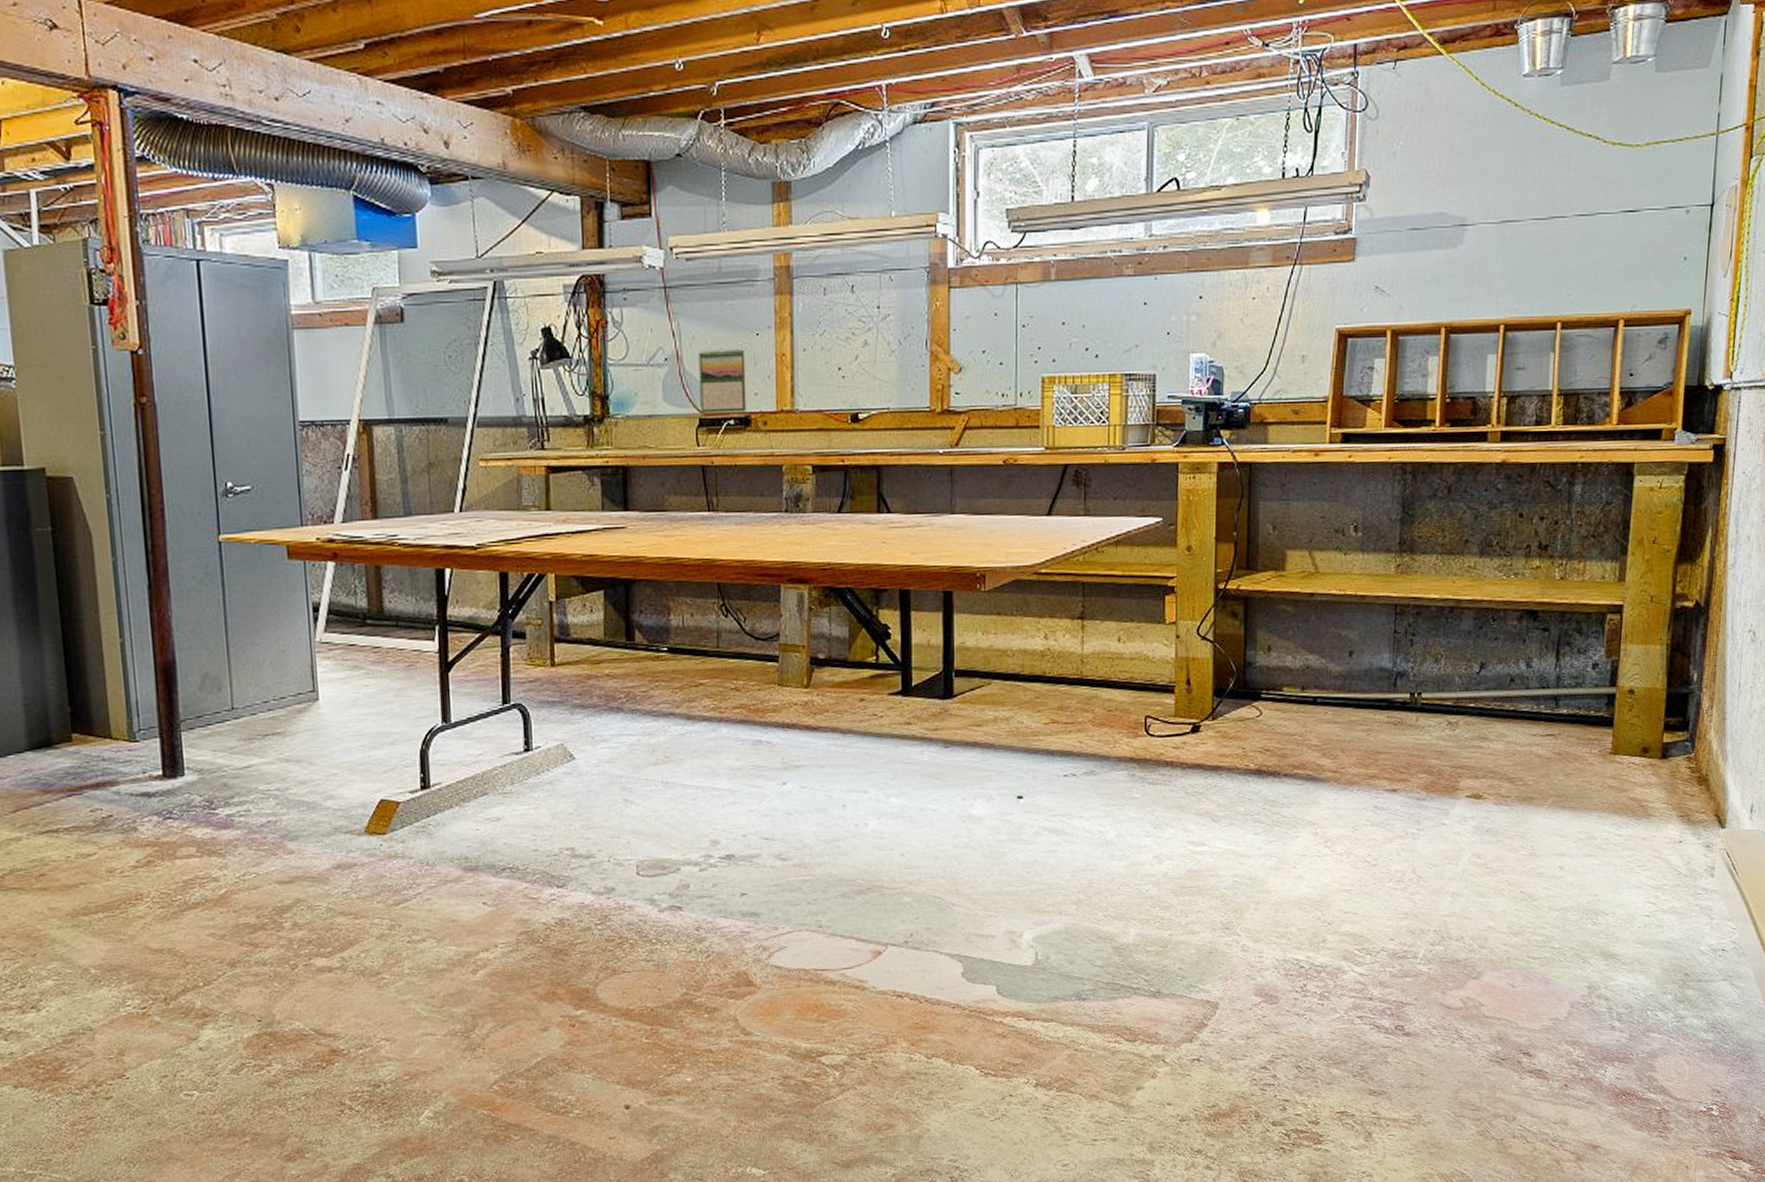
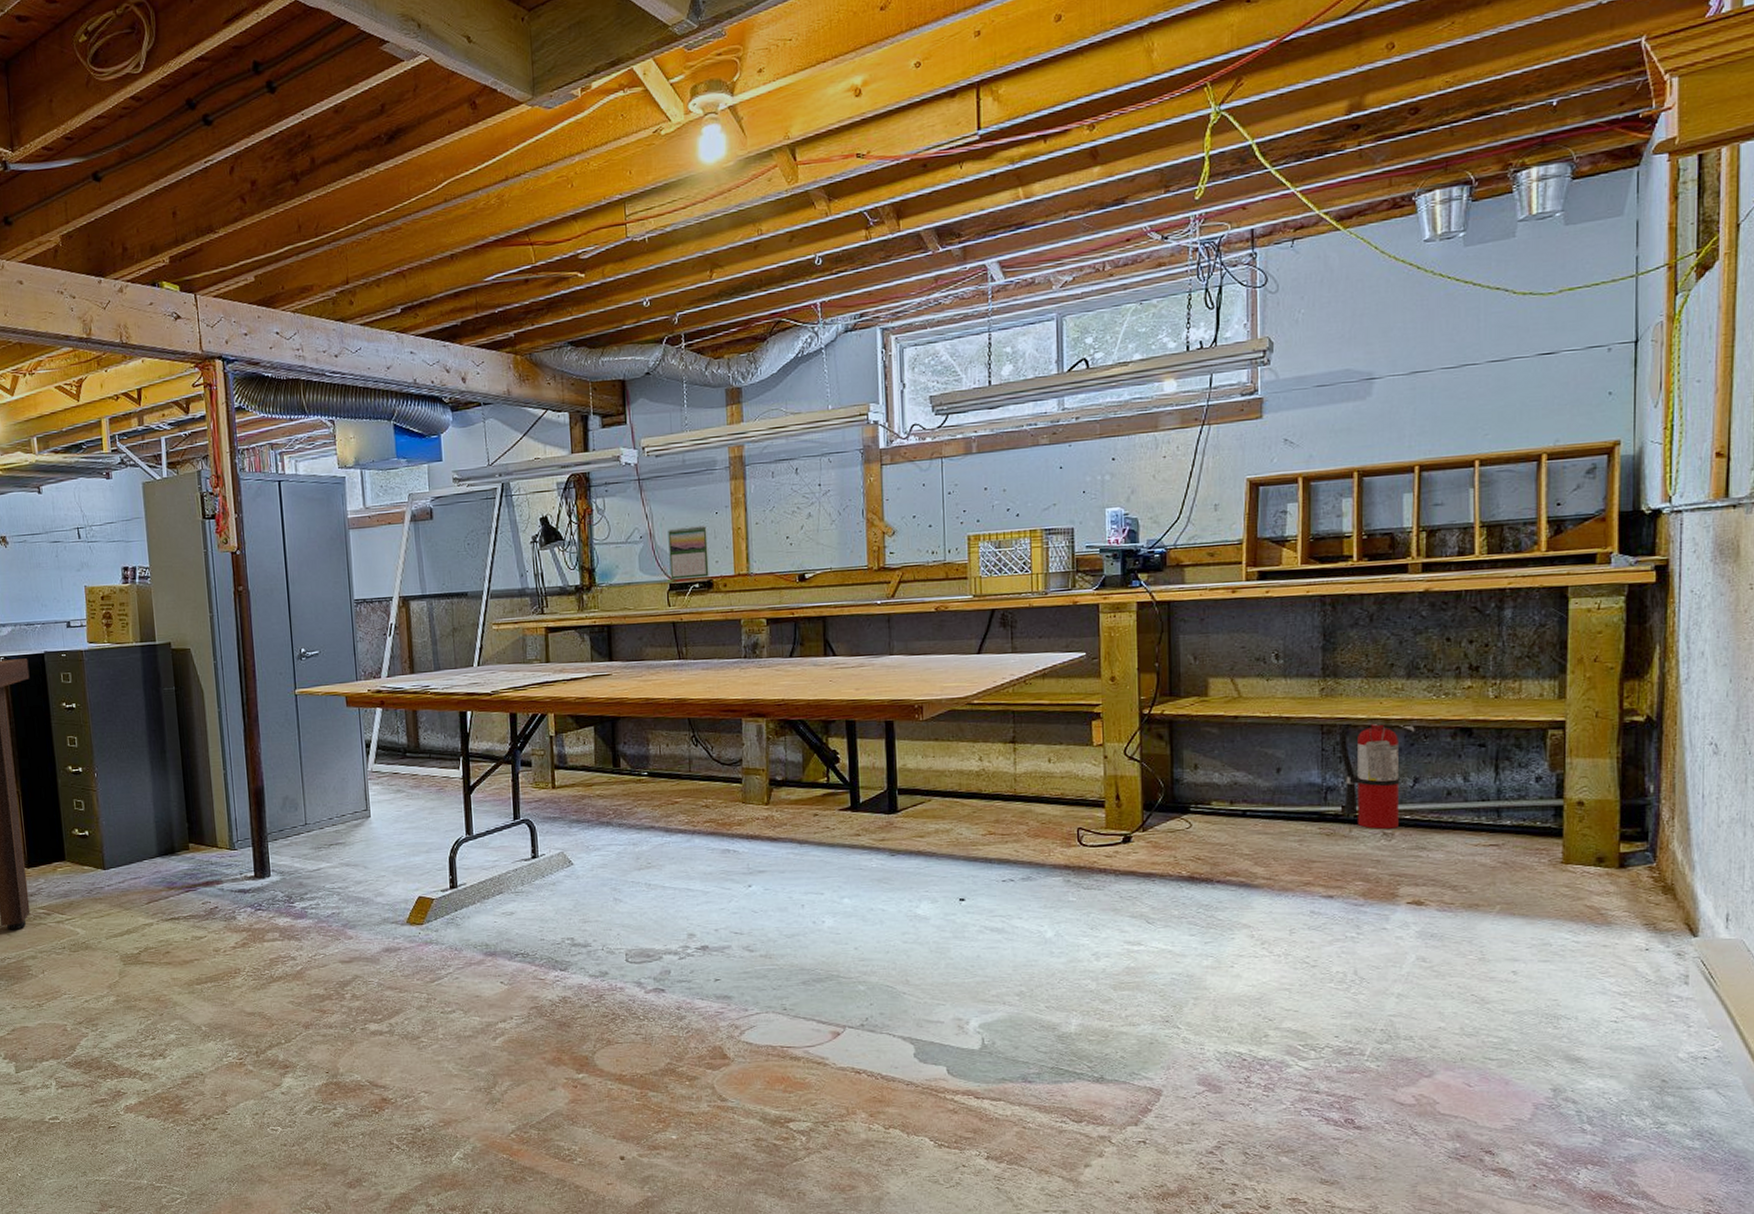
fire extinguisher: none [1411,601,1484,718] -> present [1339,722,1415,829]

